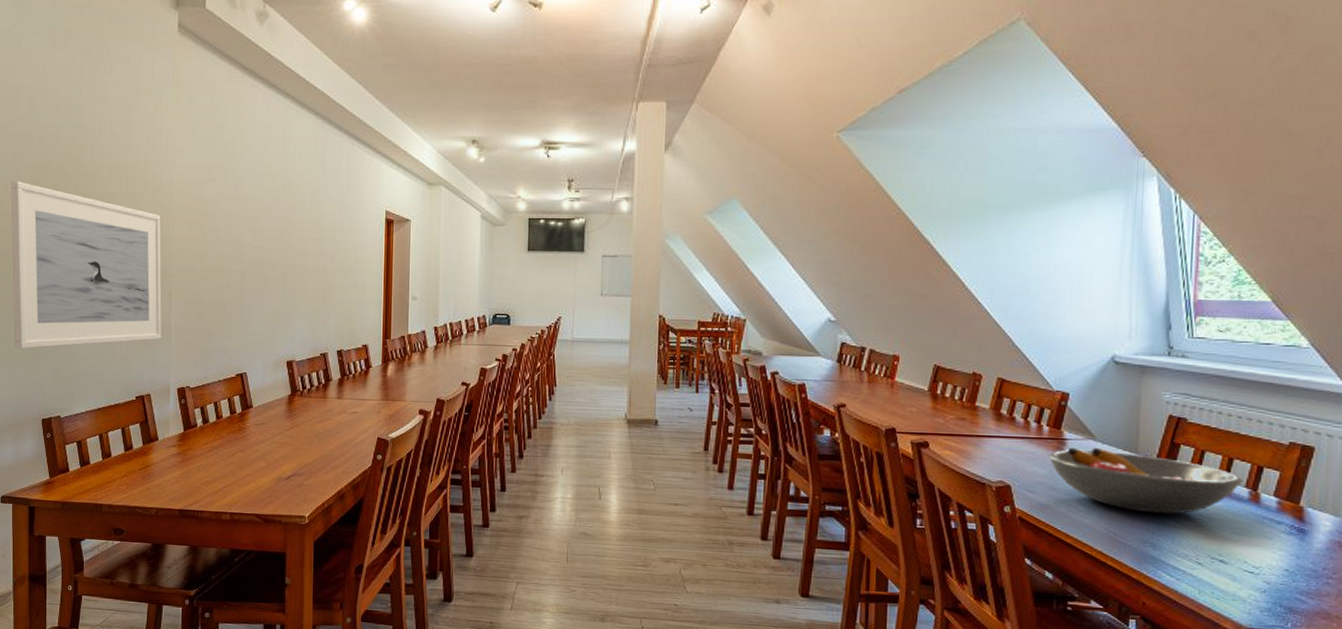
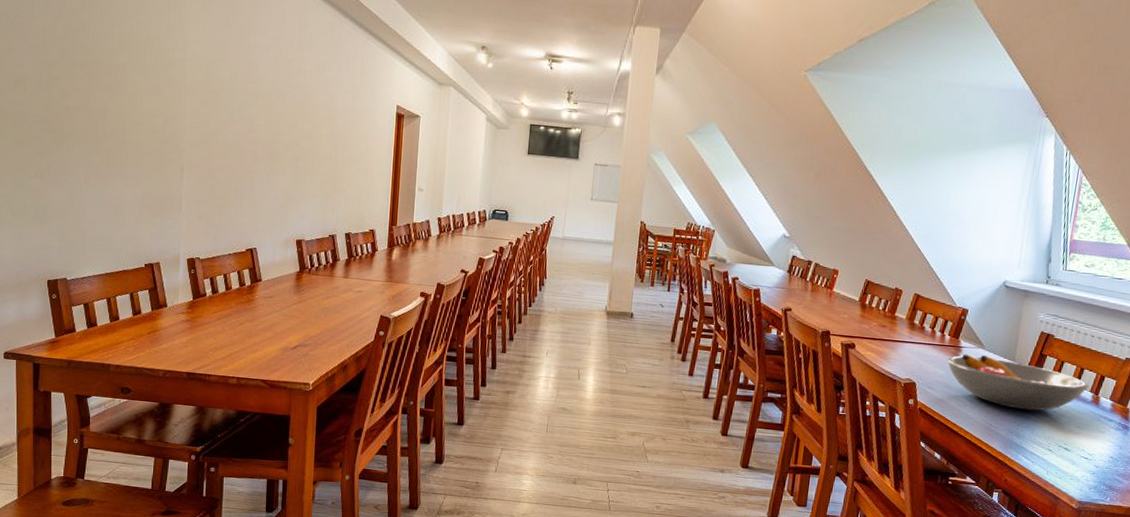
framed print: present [11,180,162,349] -> none [14,40,173,212]

